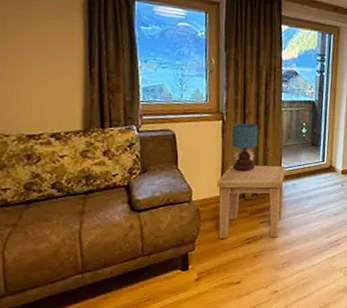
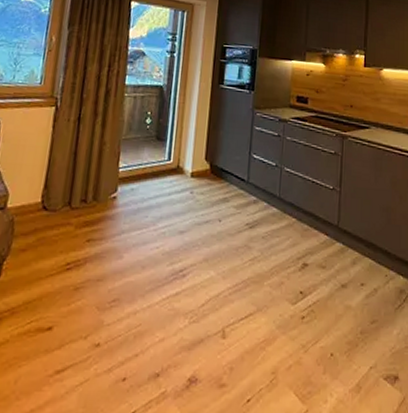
side table: present [216,164,286,239] -> none [32,161,125,263]
table lamp: present [232,123,258,171] -> none [61,110,96,171]

